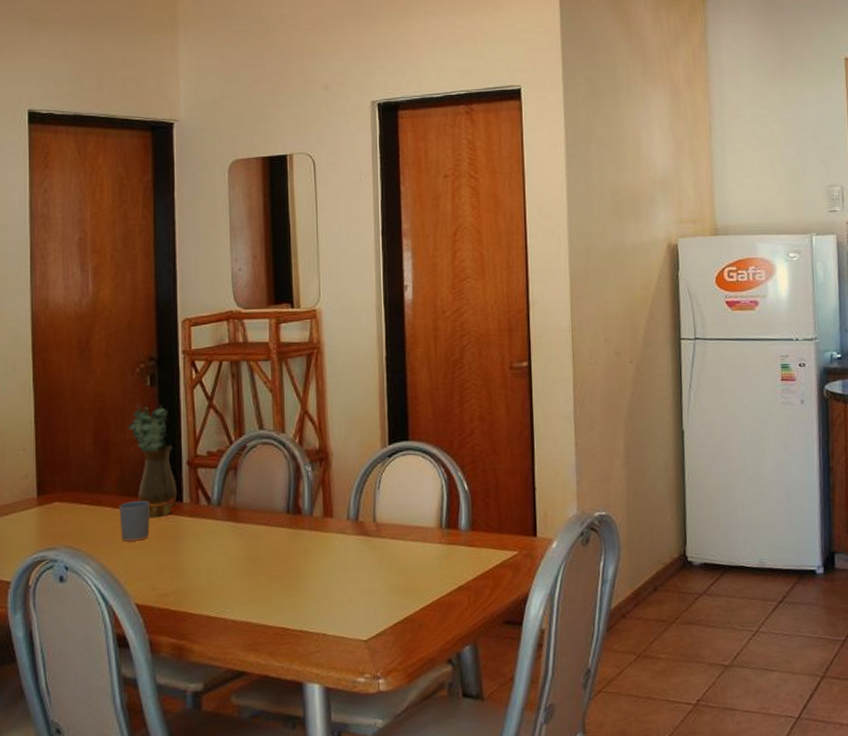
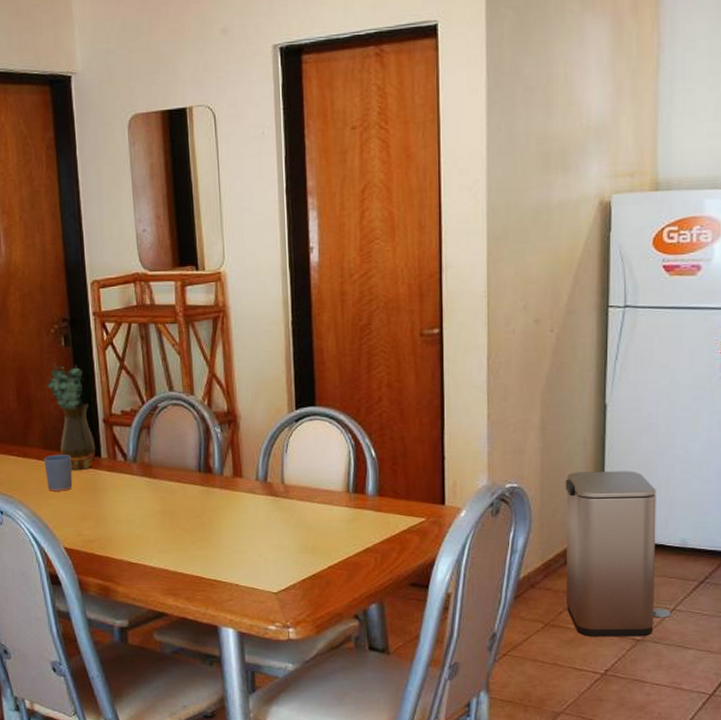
pedal bin: none [650,494,755,665] -> present [565,471,671,636]

